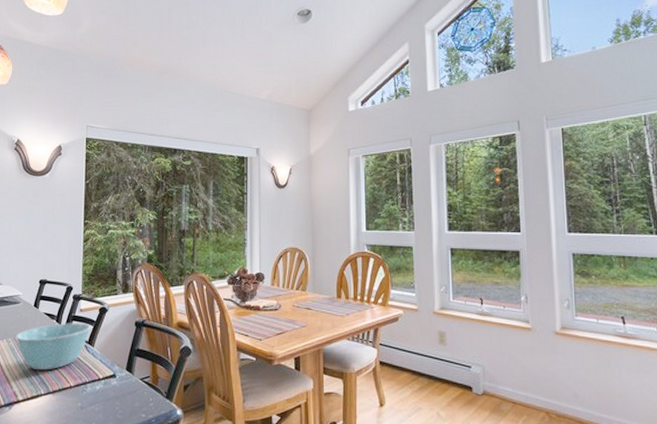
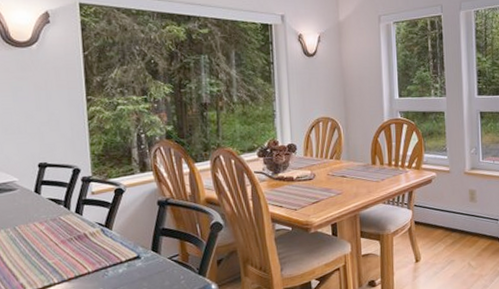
bowl: present [15,323,91,371] -> none [15,206,107,259]

